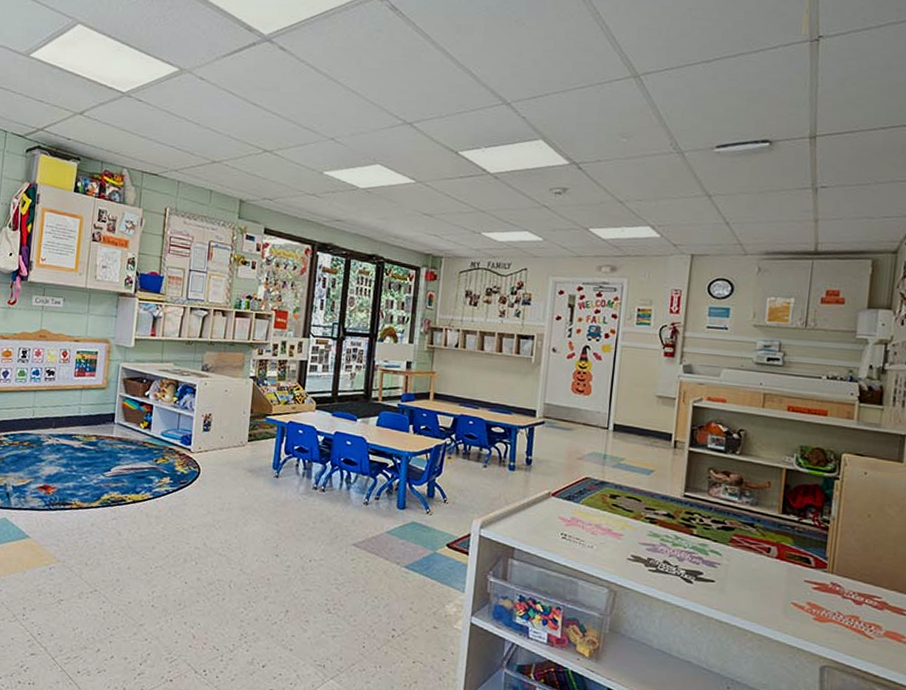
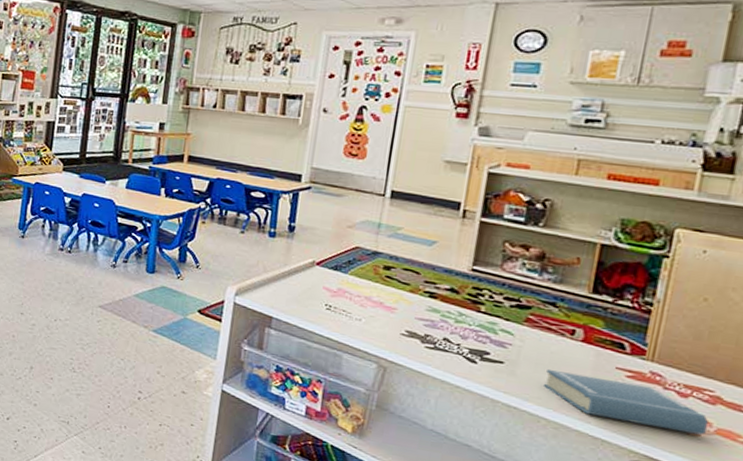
hardback book: none [748,586,878,638] -> present [544,370,708,435]

